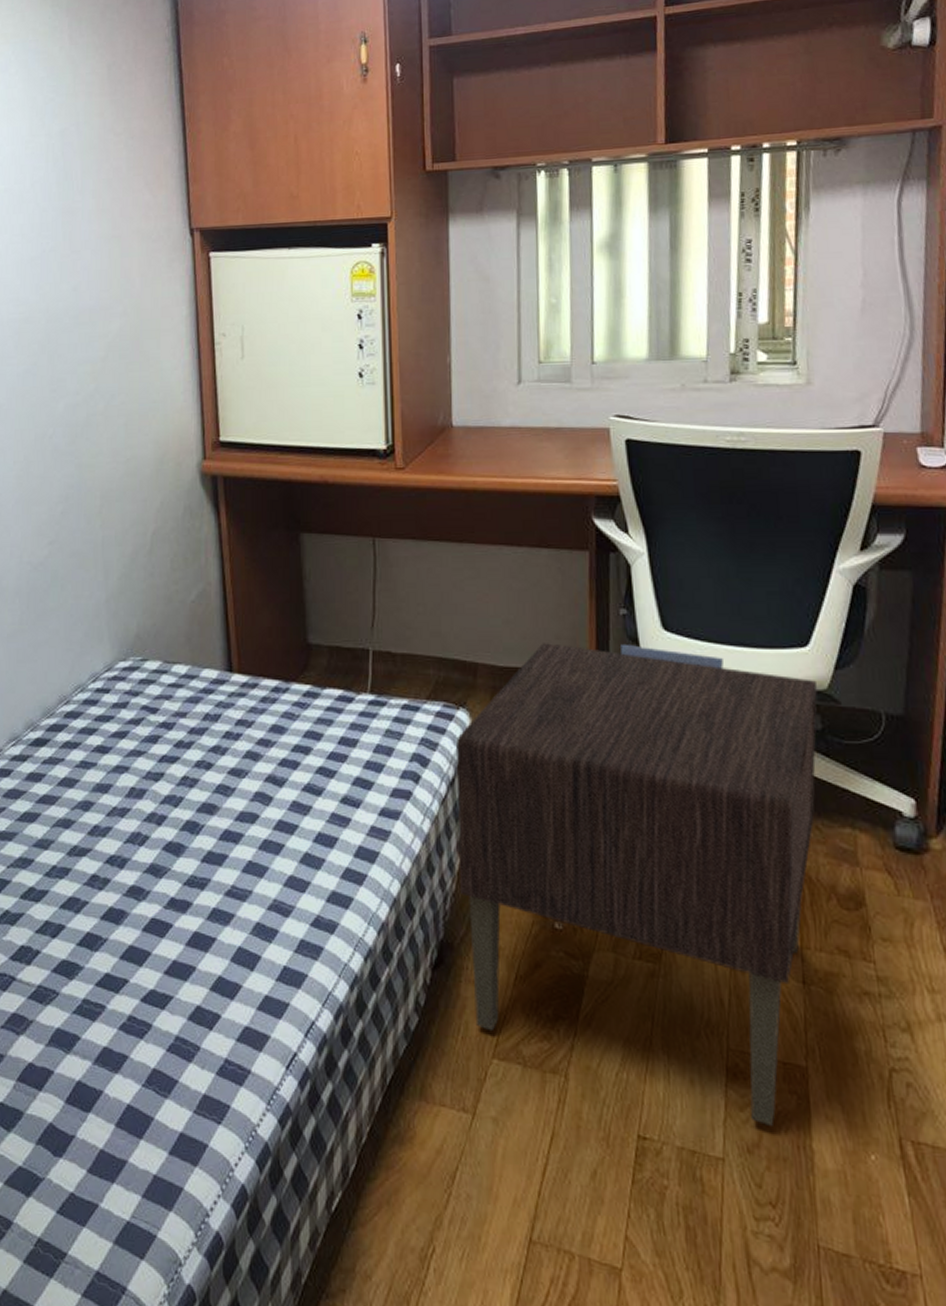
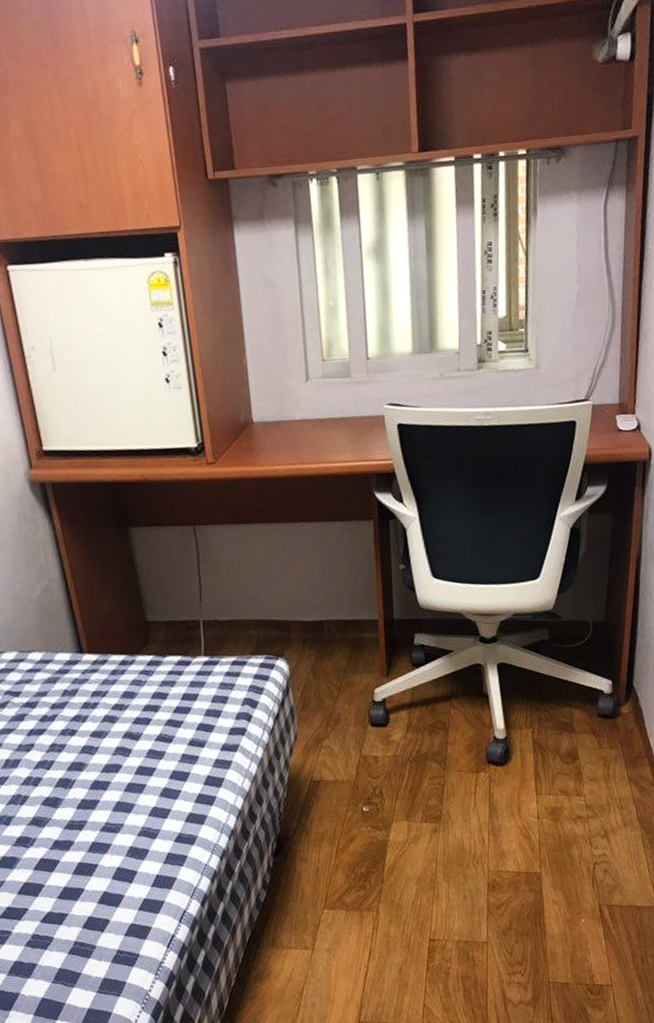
nightstand: present [456,643,817,1126] -> none [278,592,546,915]

